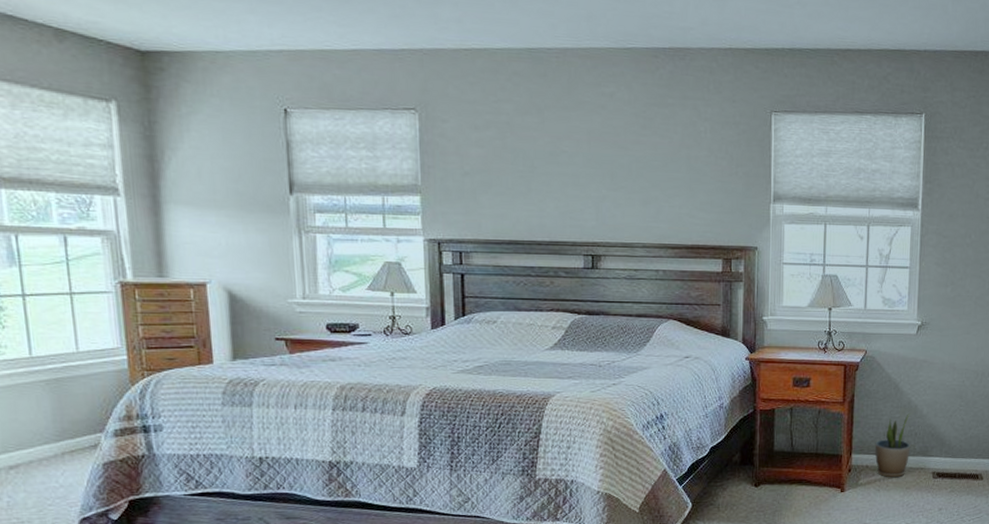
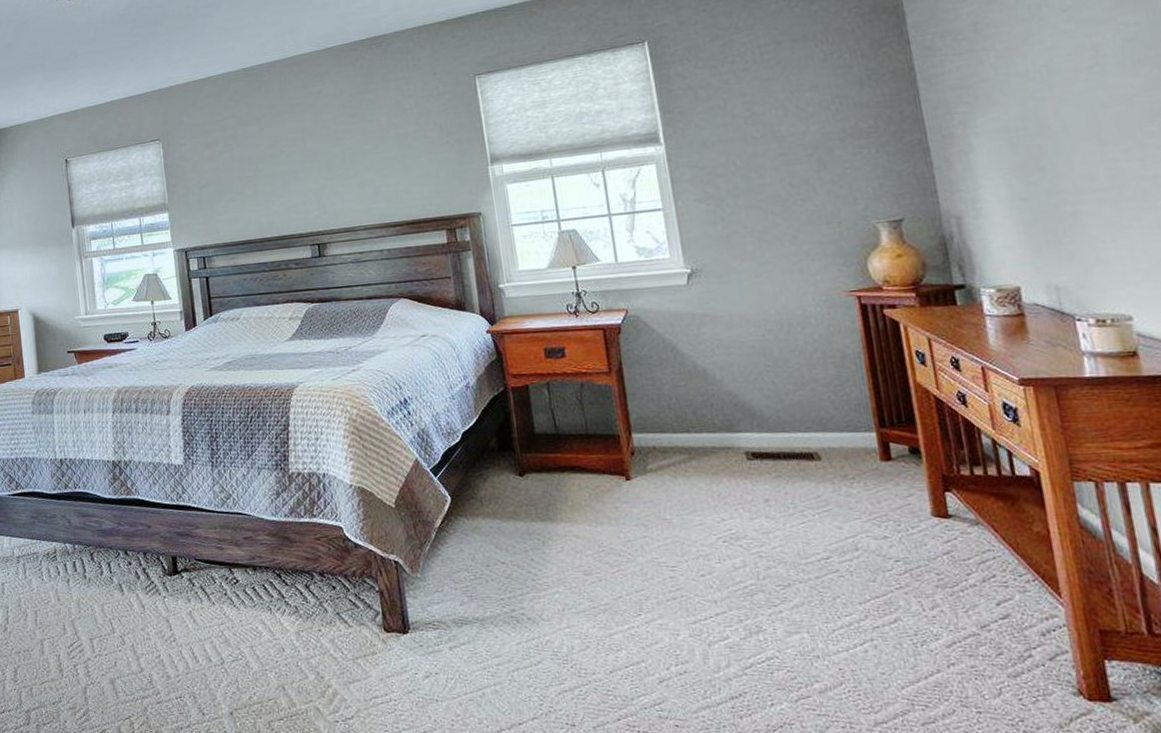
potted plant: present [874,412,910,478] -> none [659,379,709,461]

